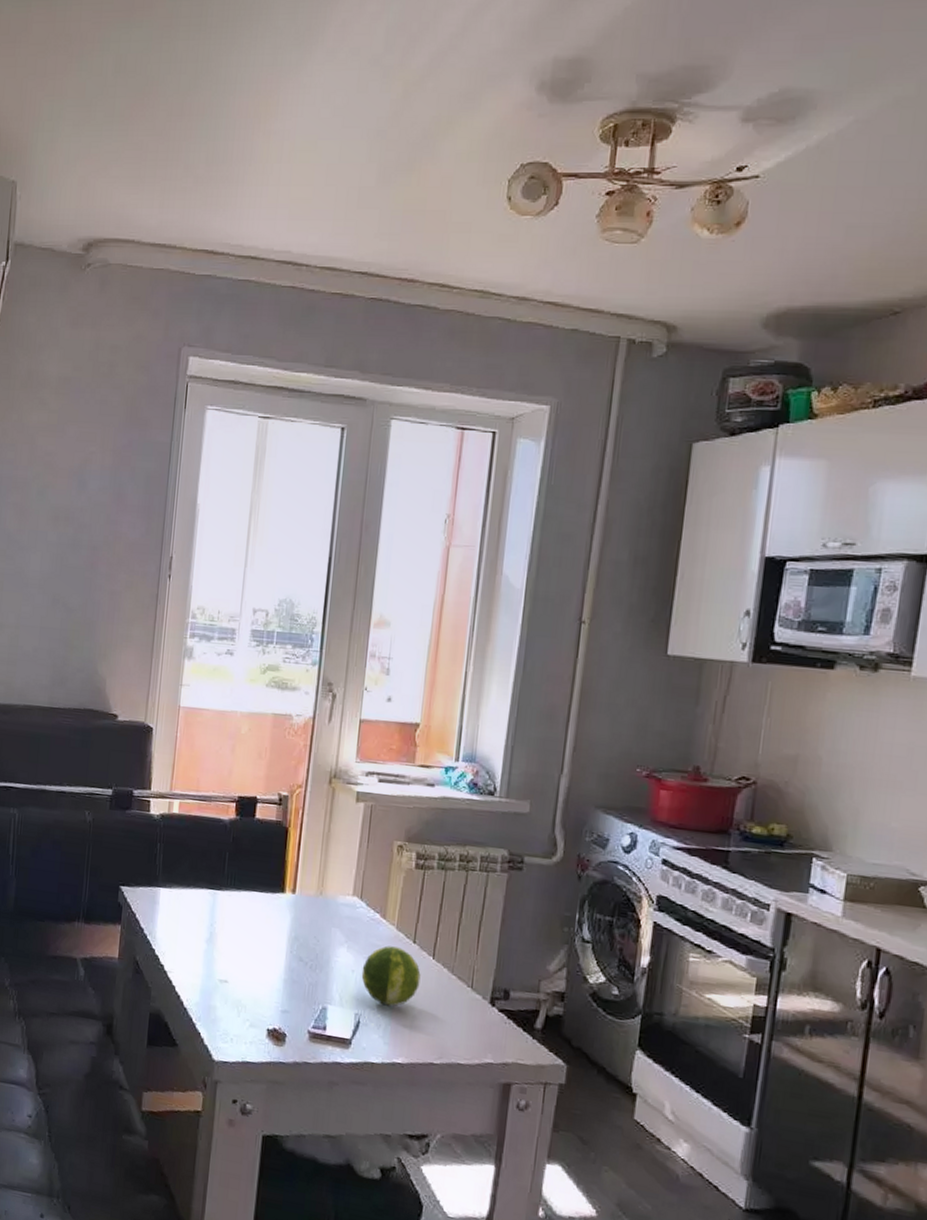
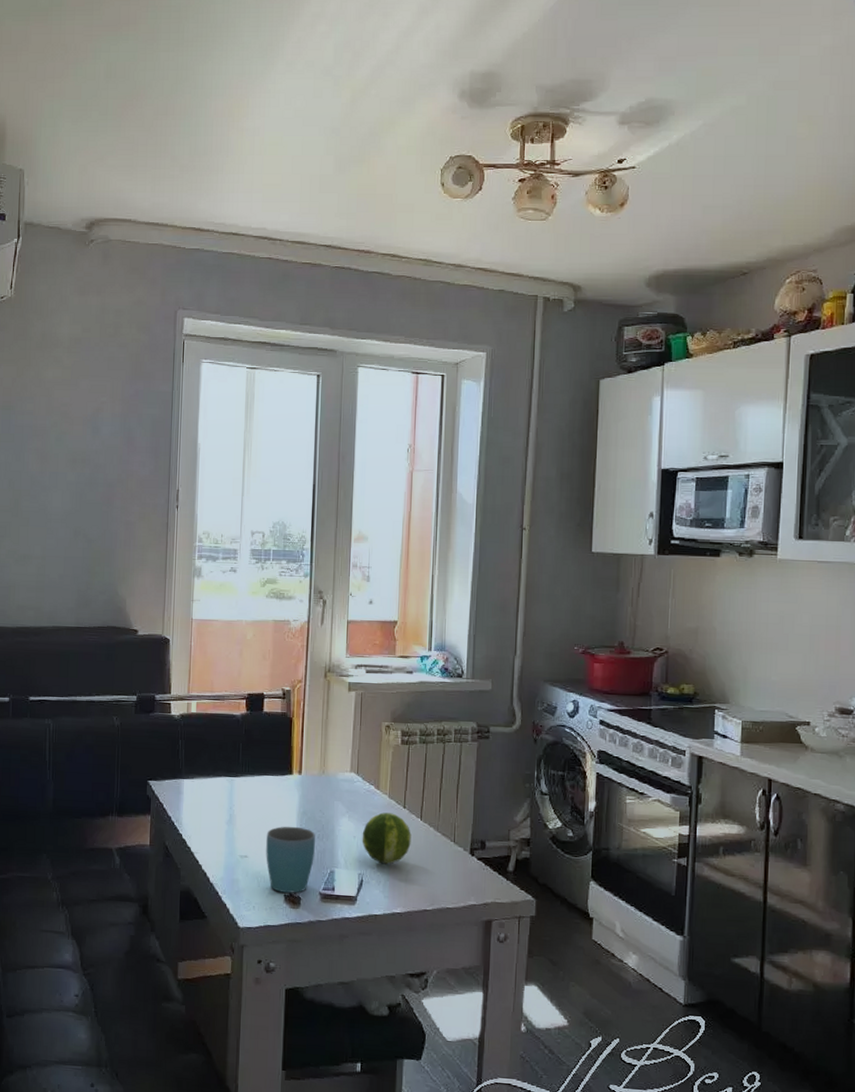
mug: none [248,951,307,1029] -> present [266,826,315,893]

